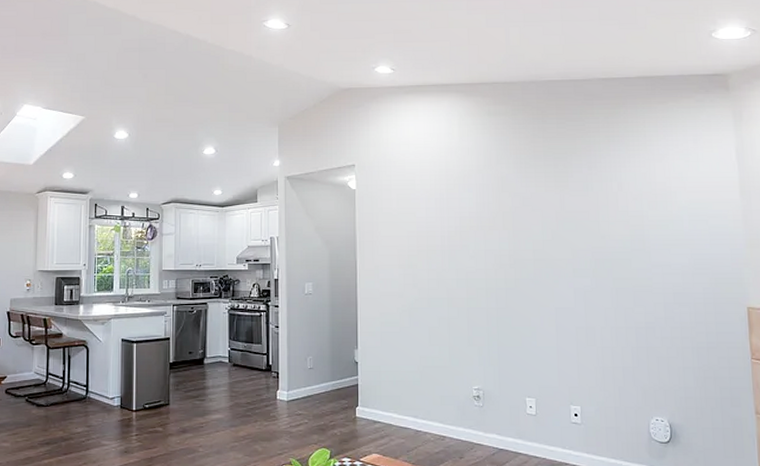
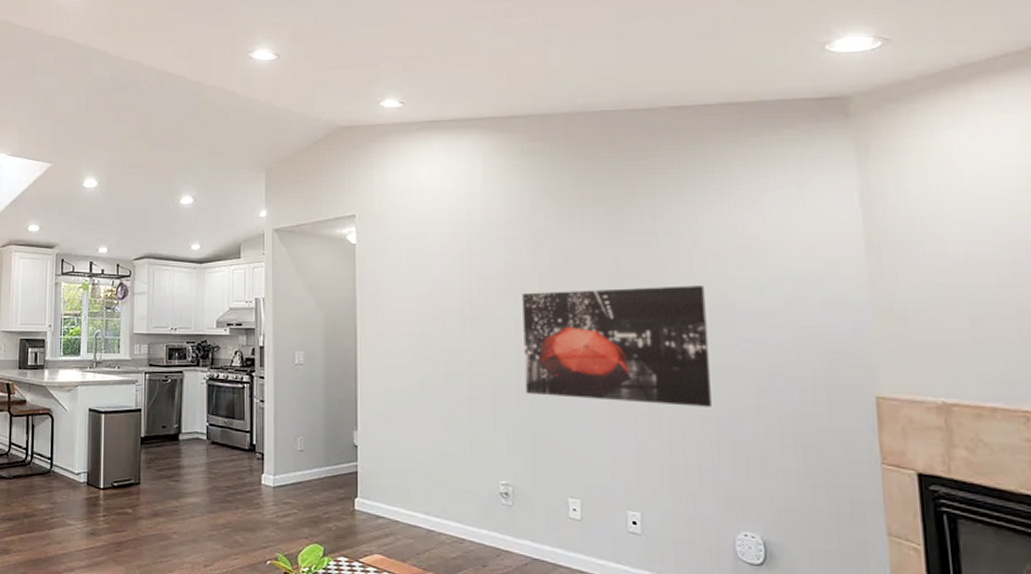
wall art: none [490,222,632,319] -> present [522,285,712,407]

